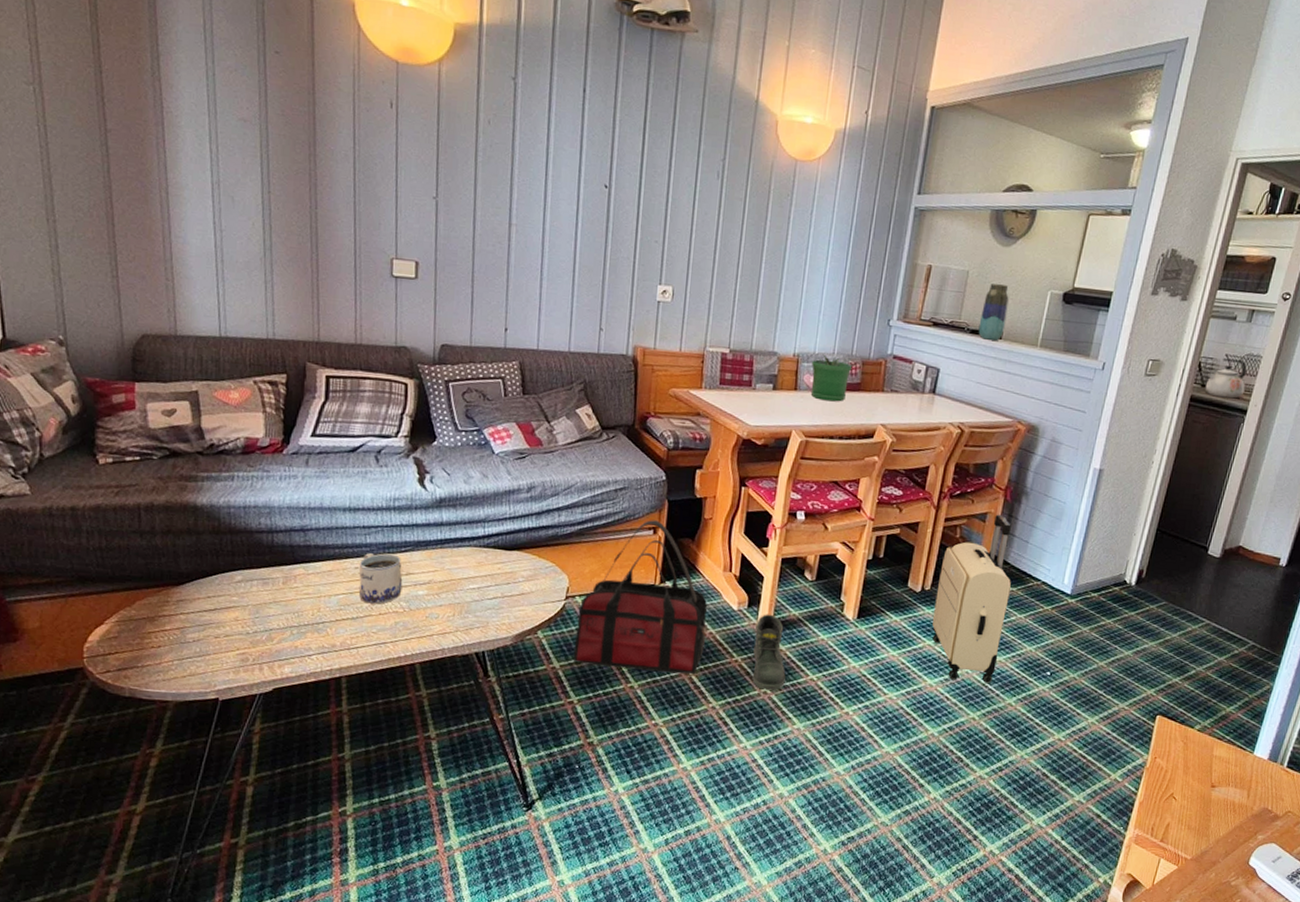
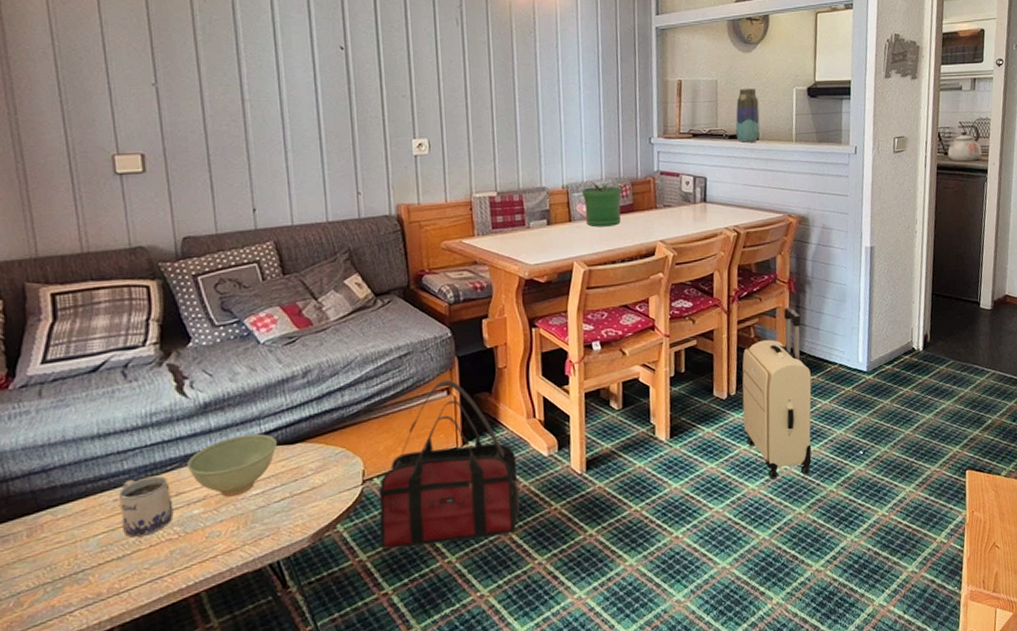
bowl: none [419,533,498,587] -> present [187,433,278,497]
boot: present [752,614,786,691] -> none [570,452,609,533]

